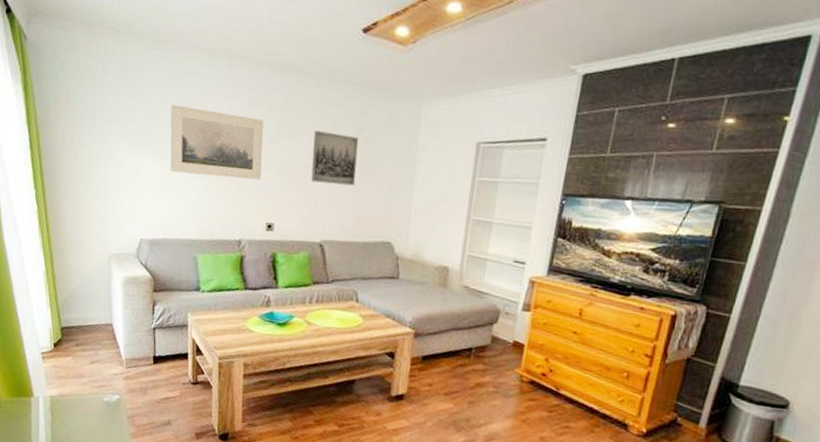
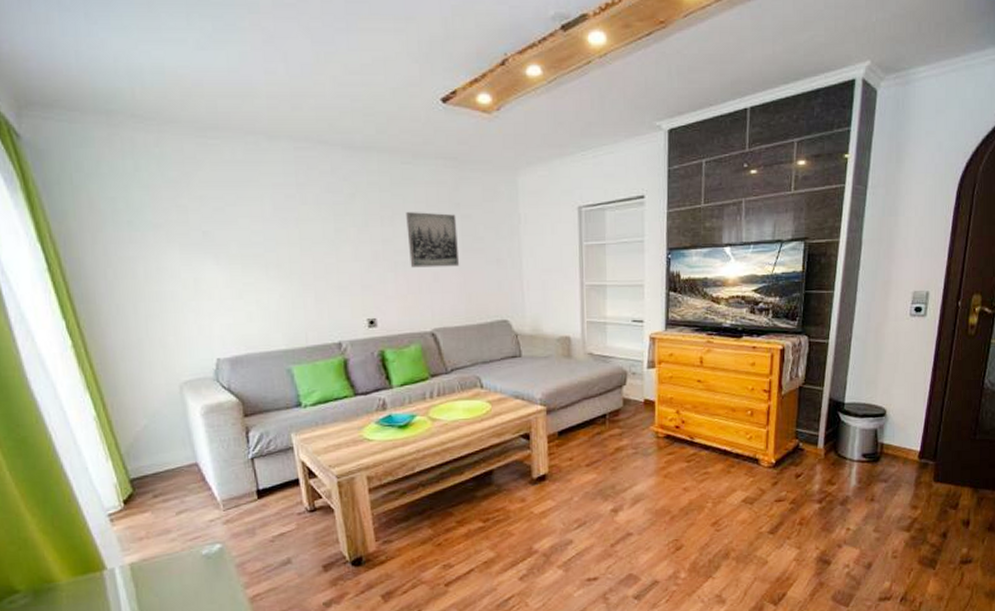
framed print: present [170,104,264,181] -> none [230,199,354,277]

